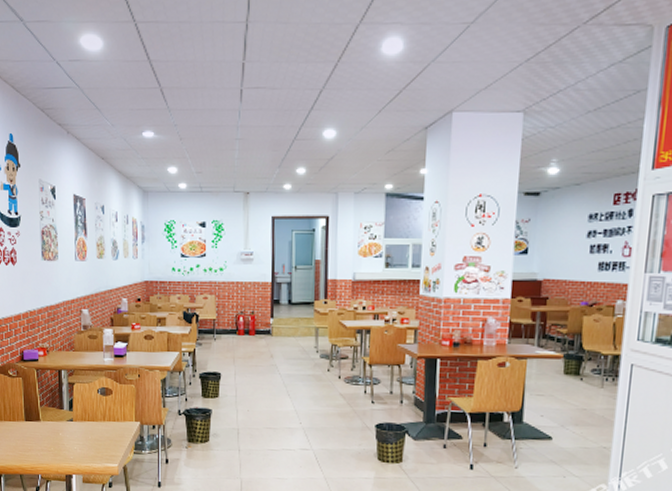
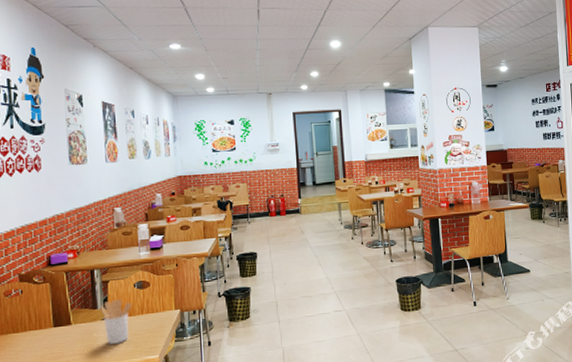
utensil holder: none [67,403,95,447] -> present [101,299,132,344]

